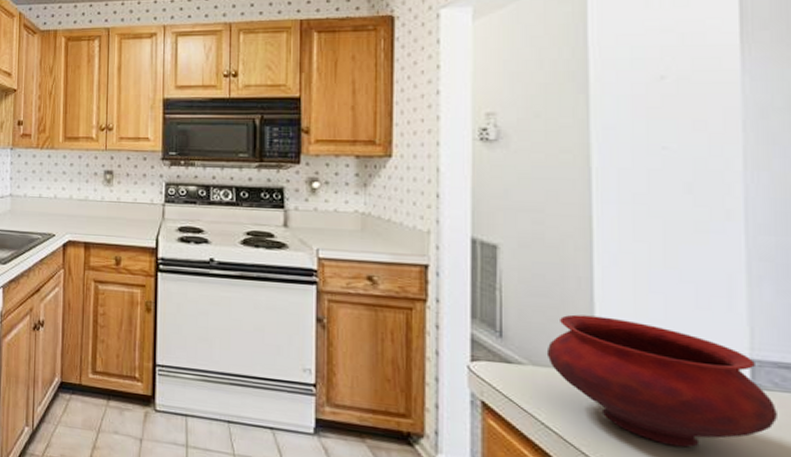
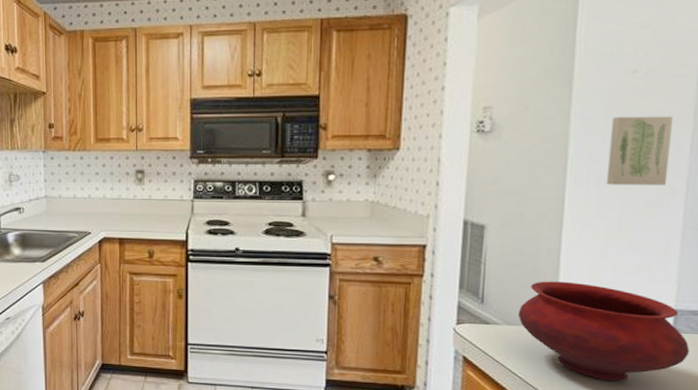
wall art: none [640,127,719,207] -> present [606,116,674,185]

